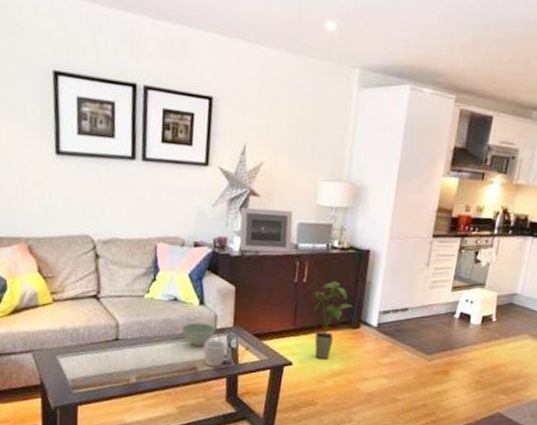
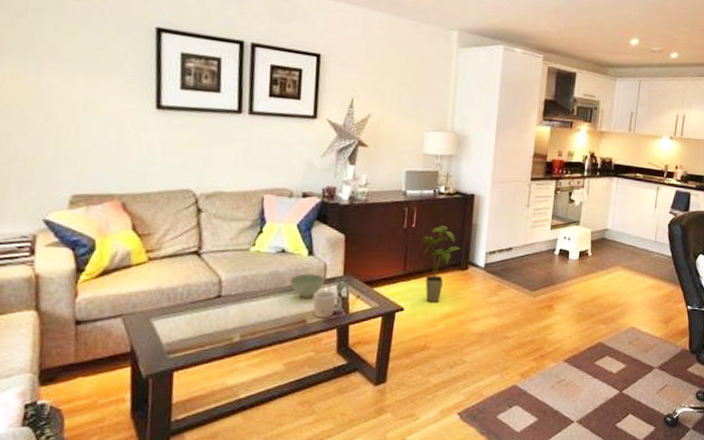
picture frame: present [239,207,293,253] -> none [348,157,401,200]

